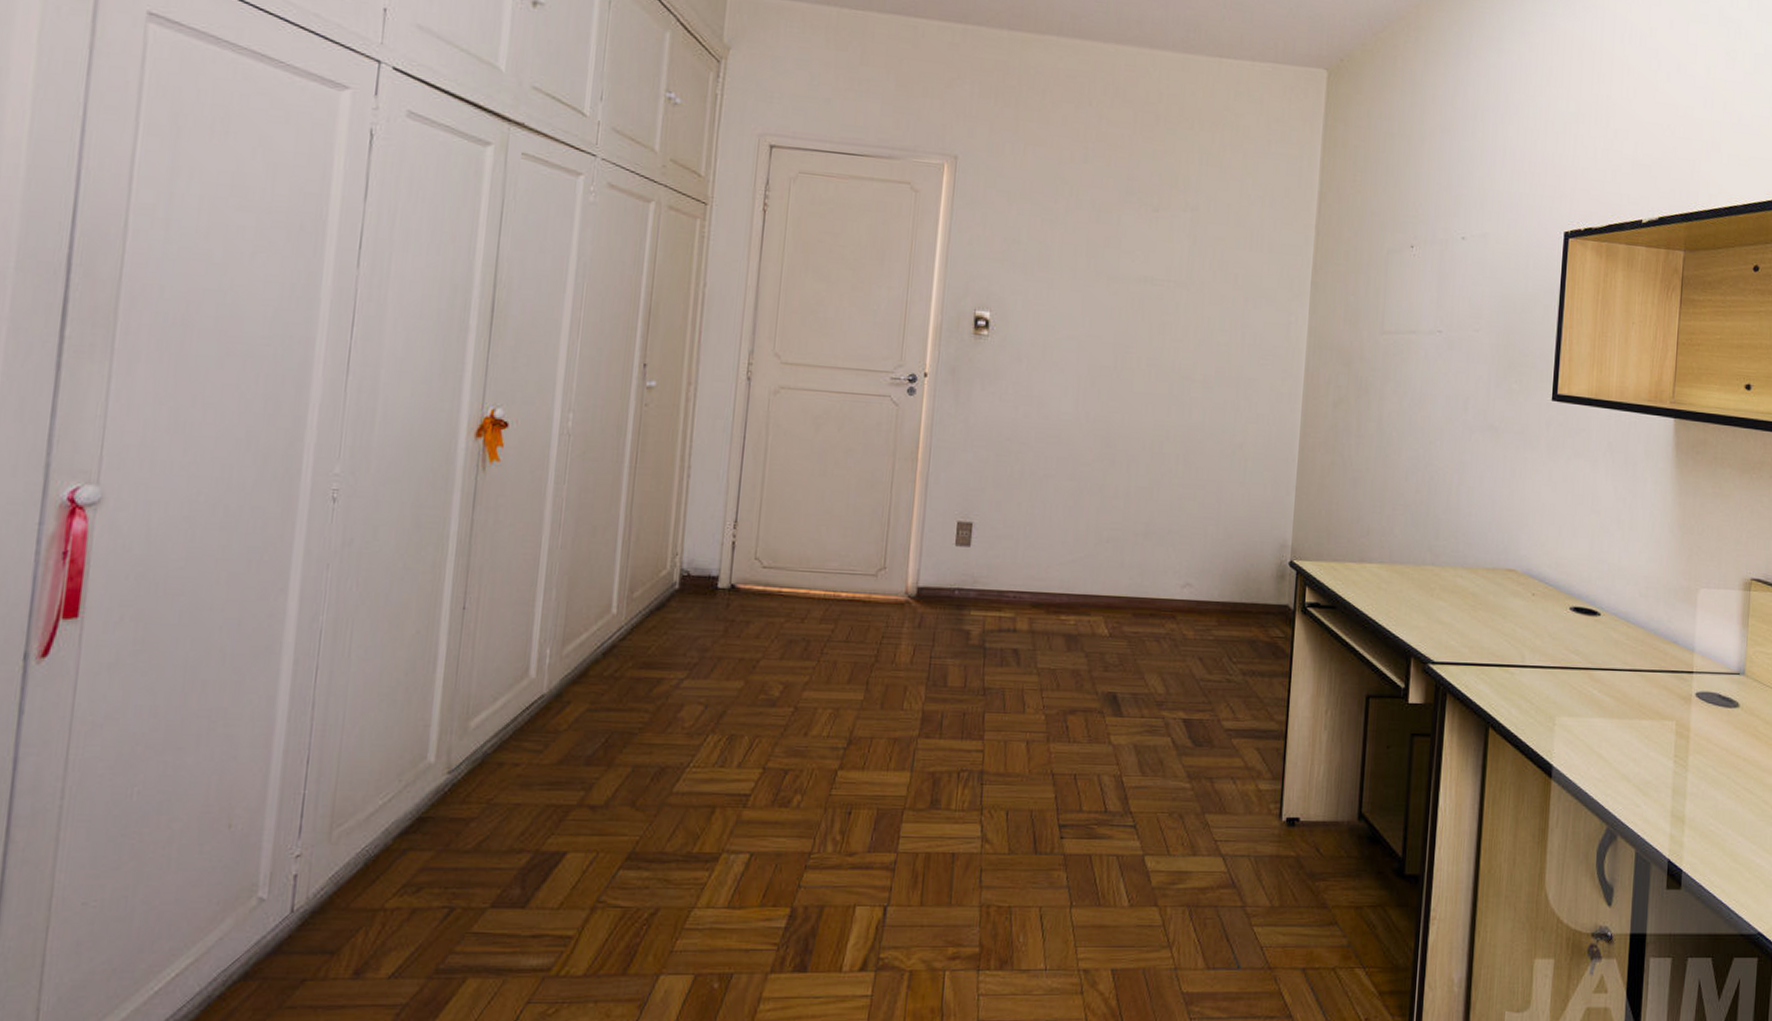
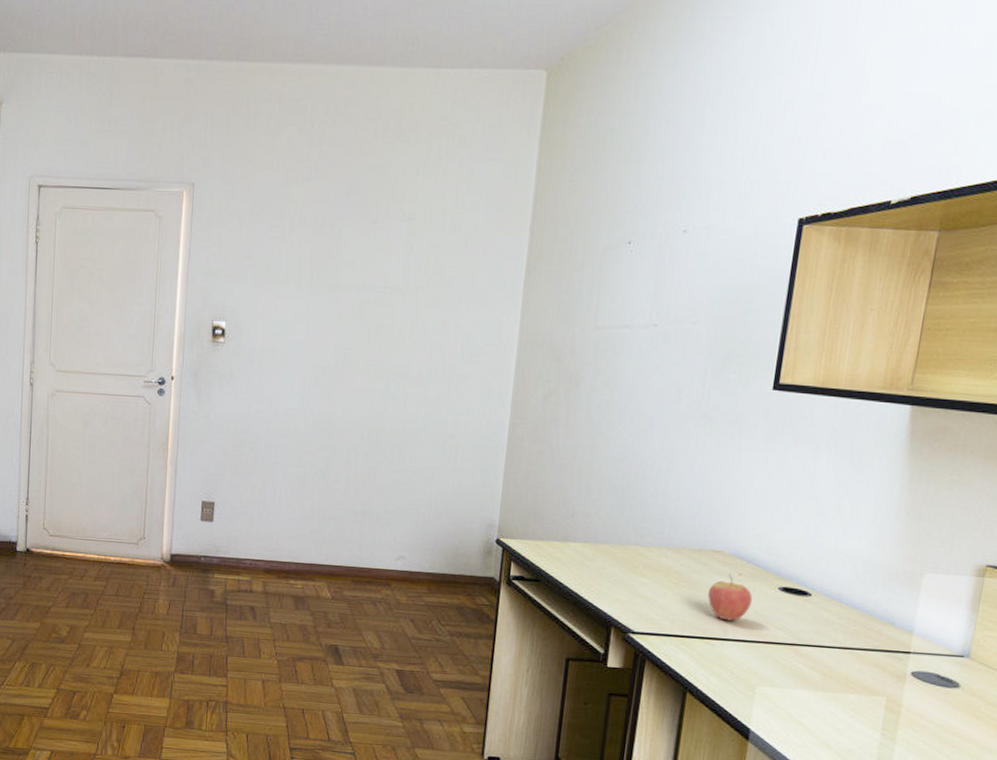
fruit: none [1503,594,1546,646] -> present [707,573,752,621]

